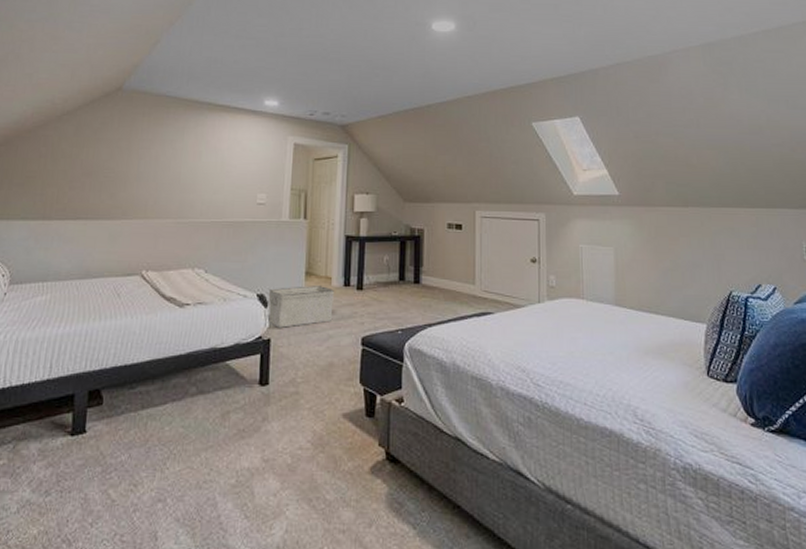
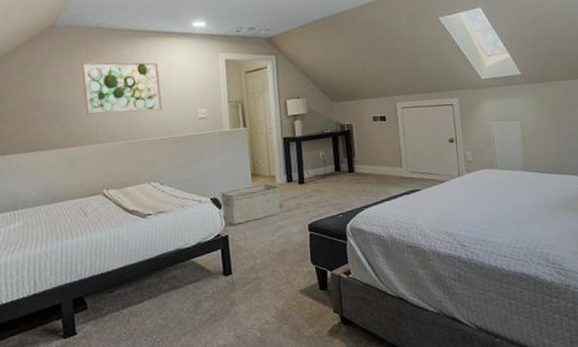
wall art: none [138,129,222,190] -> present [82,61,163,115]

